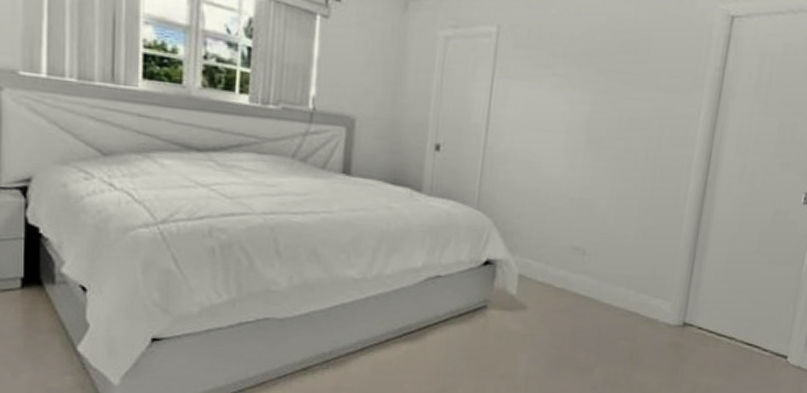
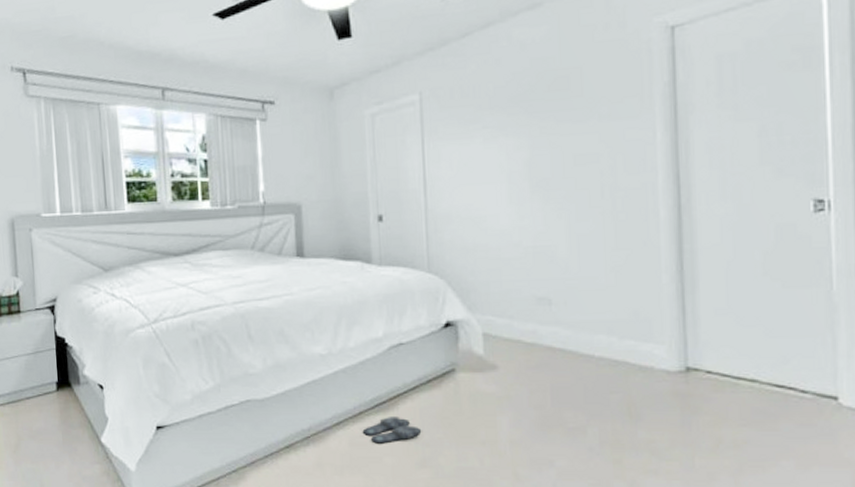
slippers: none [386,346,445,372] -> present [362,417,421,444]

